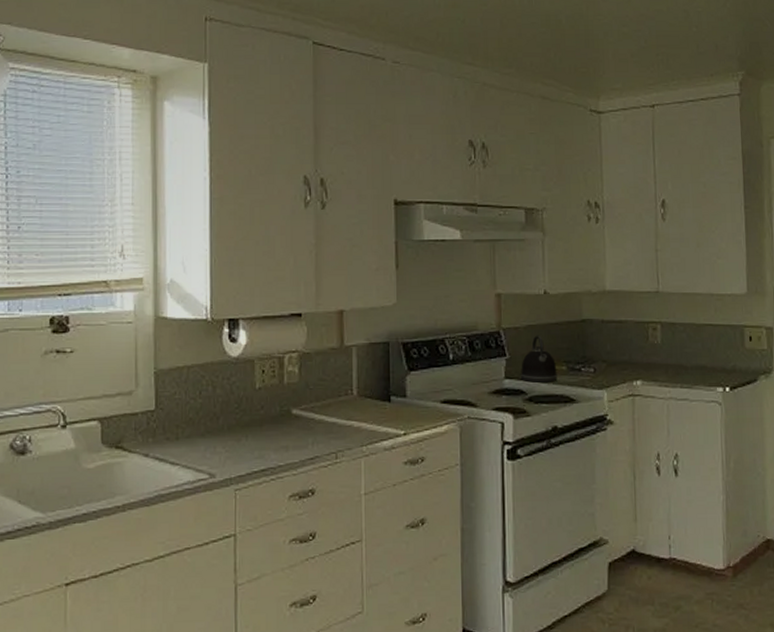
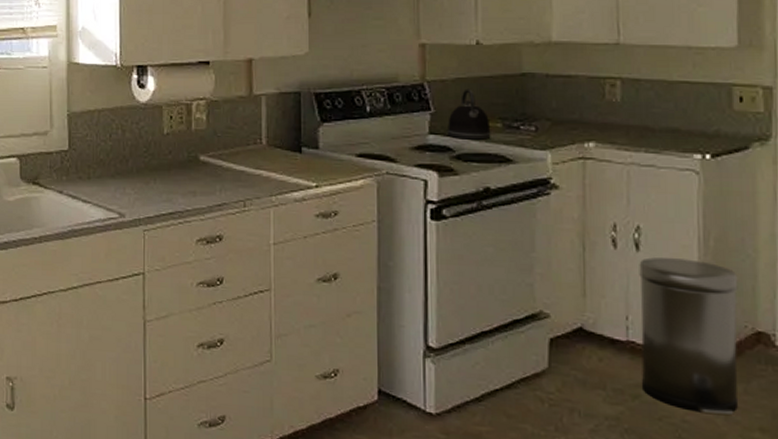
pedal bin: none [677,480,754,617] -> present [639,257,738,416]

